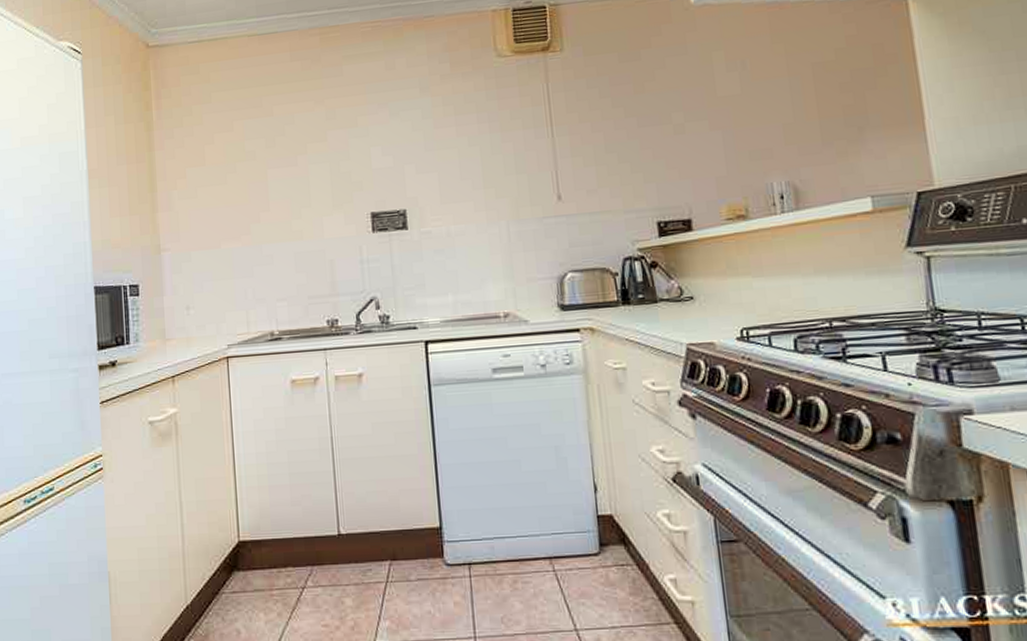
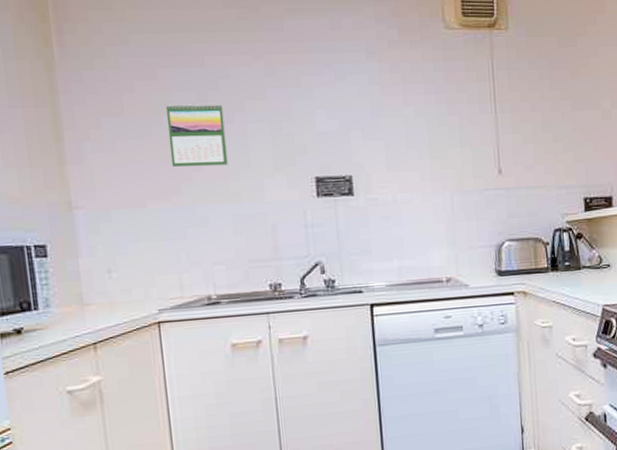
calendar: none [239,148,292,209] -> present [165,102,228,167]

